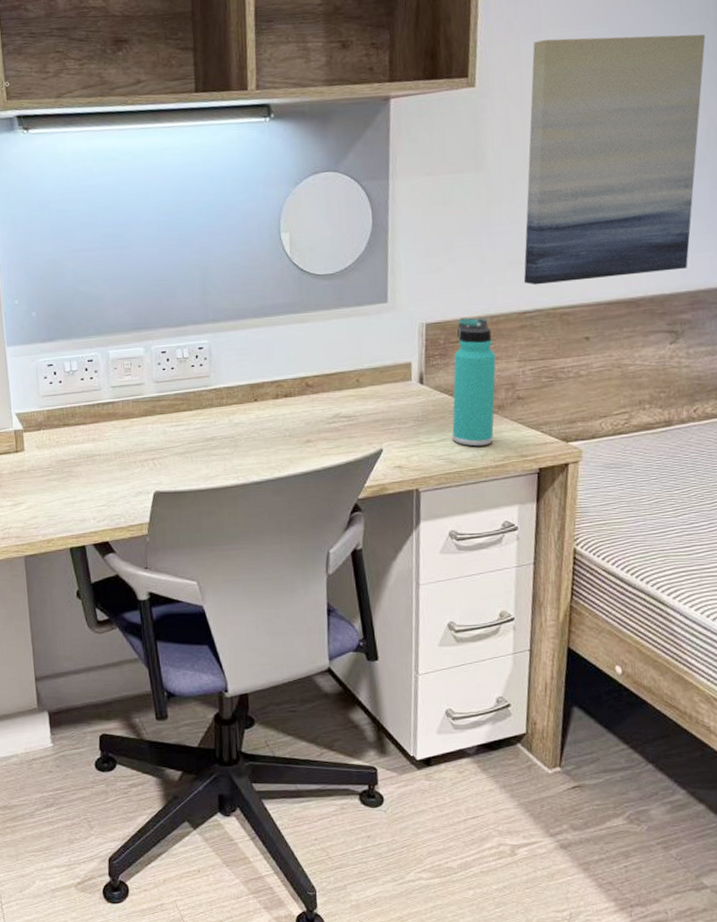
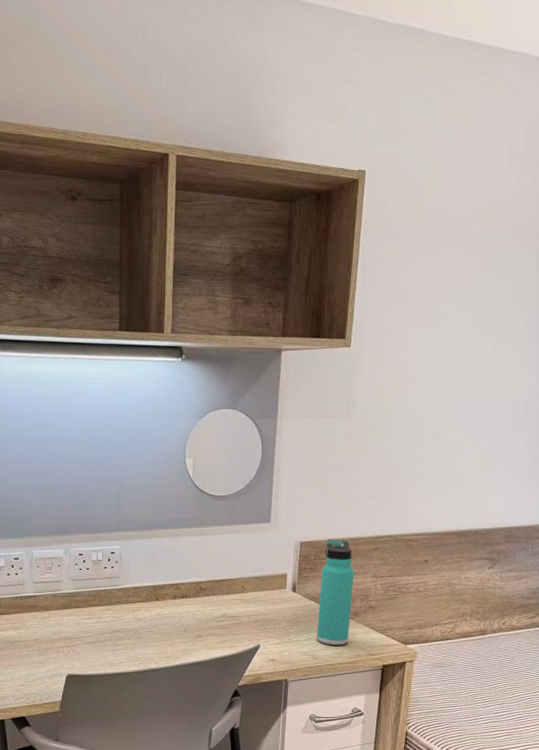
wall art: present [523,34,706,285] -> none [379,312,530,515]

